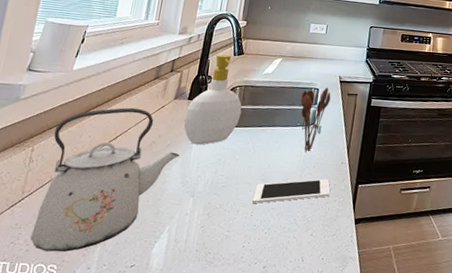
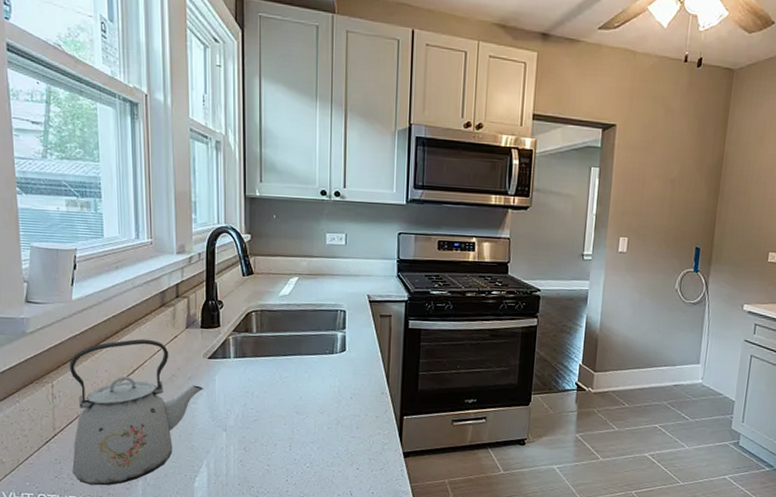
soap bottle: present [183,54,242,145] -> none [200,275,262,377]
cell phone: present [252,178,330,203] -> none [289,410,373,437]
utensil holder: present [300,88,331,152] -> none [325,309,361,382]

